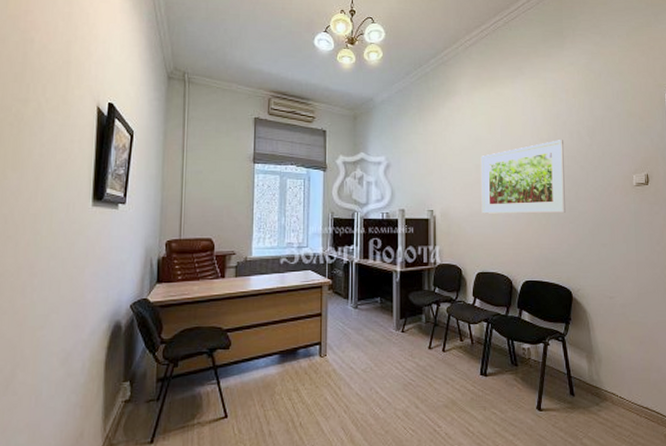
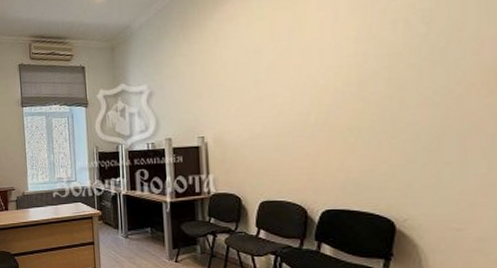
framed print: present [480,140,565,214] -> none [261,34,385,136]

